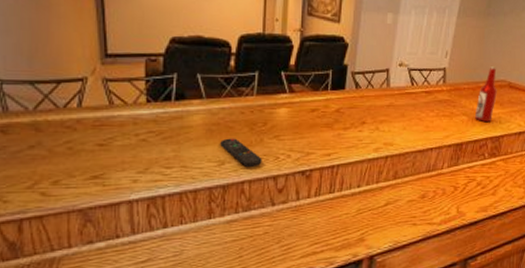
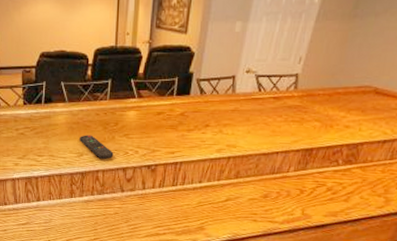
beer bottle: present [475,66,497,121] -> none [330,72,361,128]

